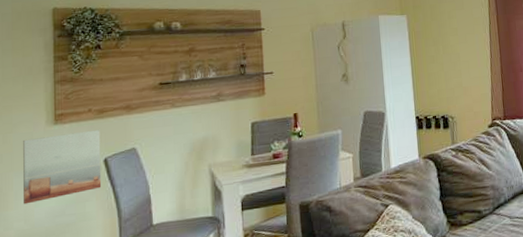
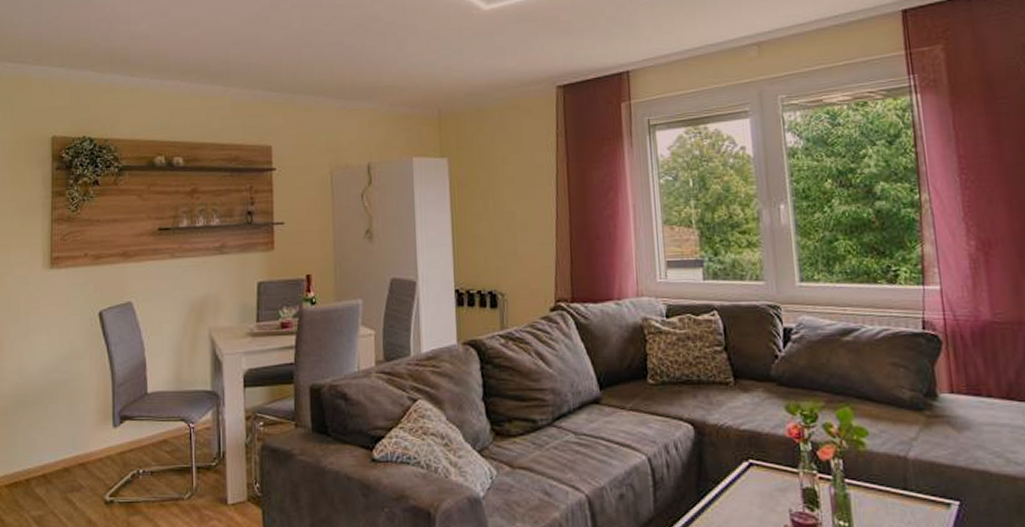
wall art: present [23,129,102,205] -> none [17,277,96,356]

